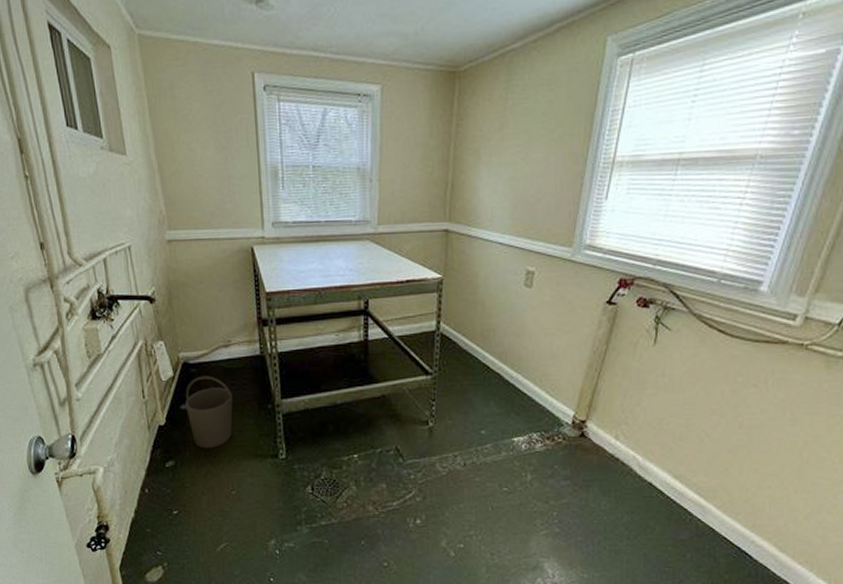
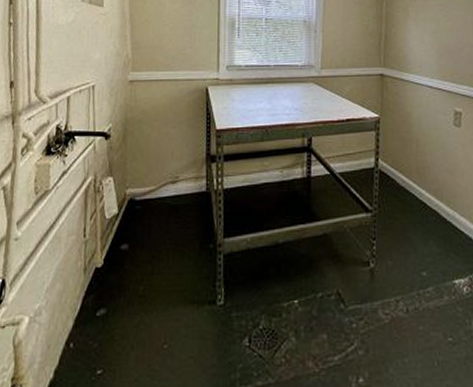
bucket: present [185,375,233,449] -> none [126,213,175,295]

